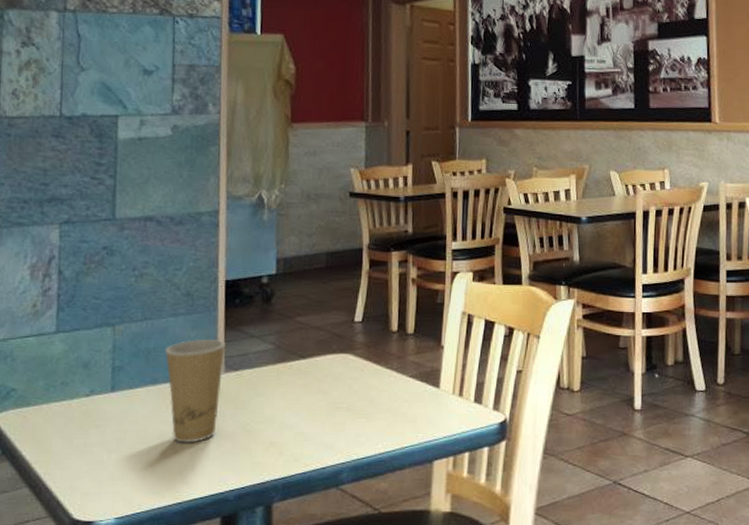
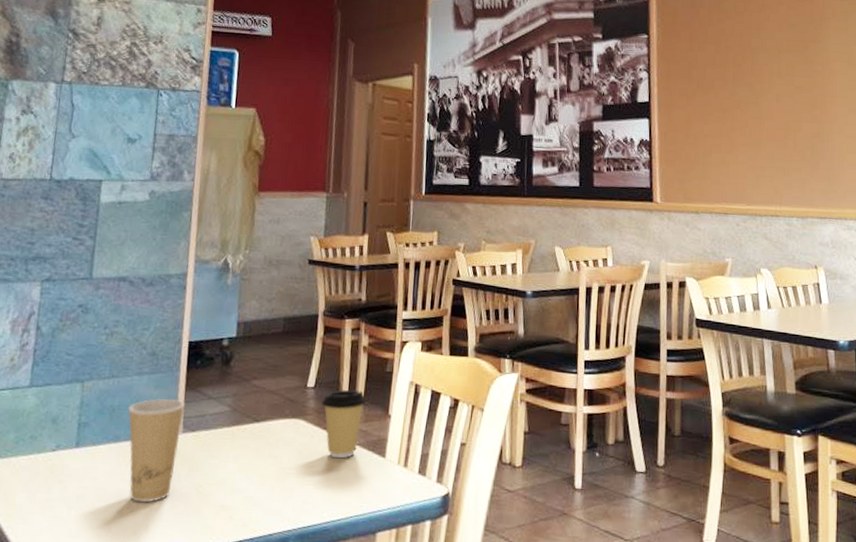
coffee cup: none [371,323,418,391] -> present [322,390,367,459]

